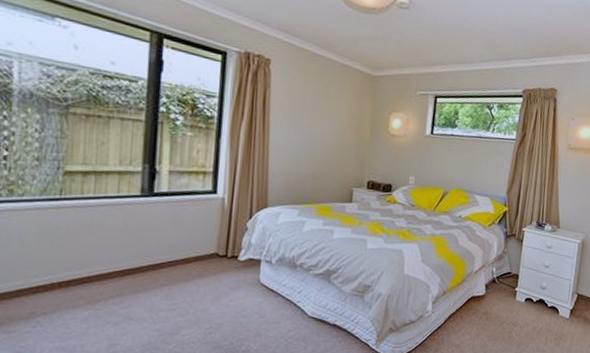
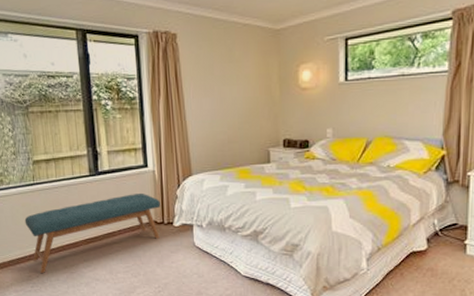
bench: none [37,221,226,311] -> present [24,192,160,274]

